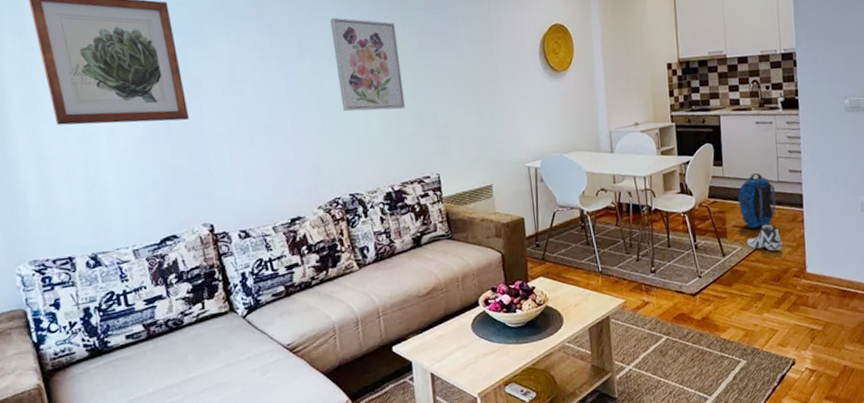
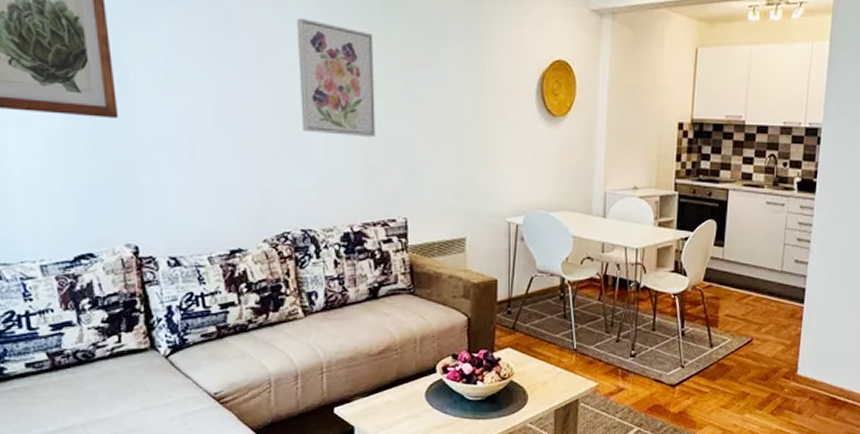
backpack: present [738,173,776,229] -> none [735,260,777,321]
sneaker: present [746,223,782,251] -> none [738,316,776,348]

